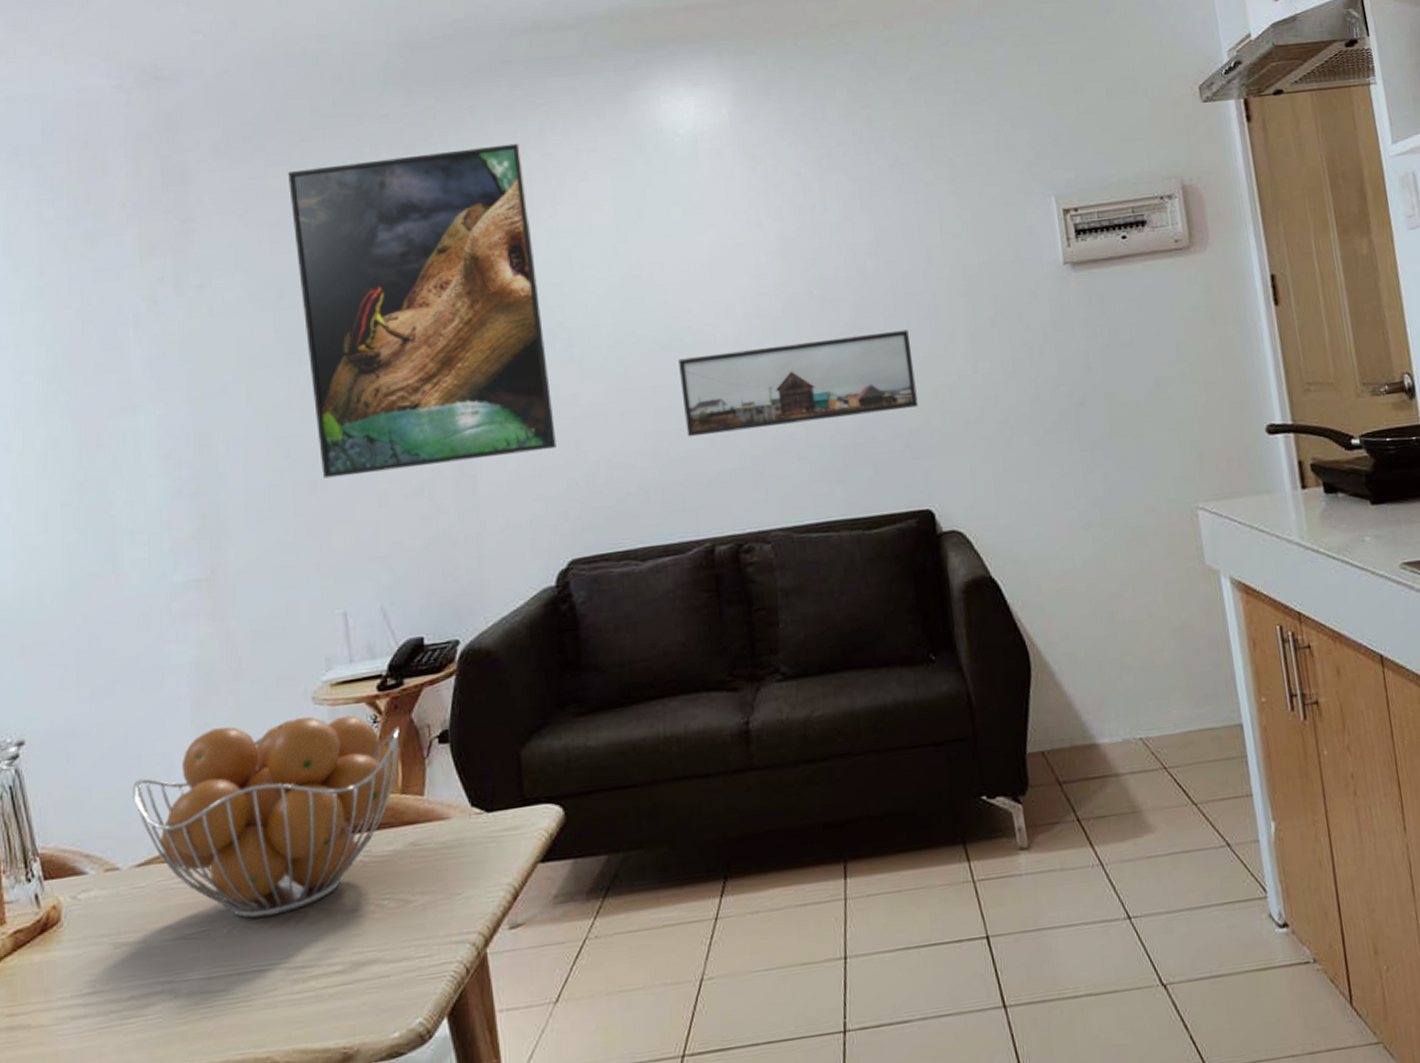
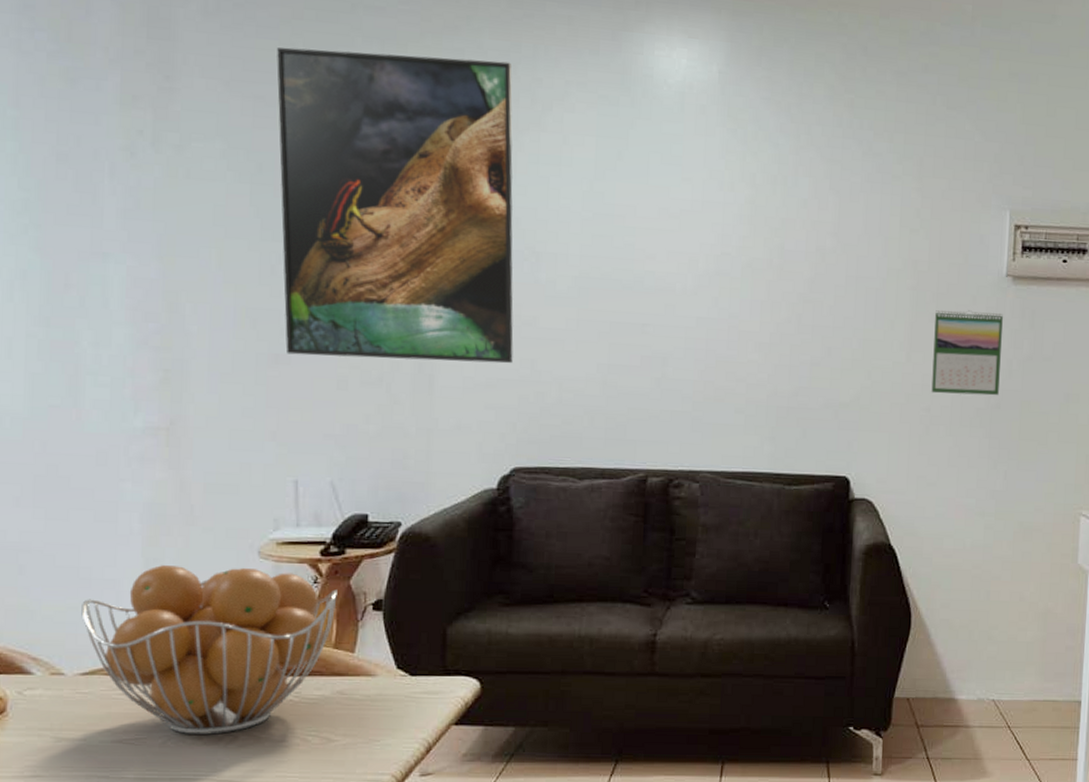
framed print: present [678,329,918,437] -> none [636,300,855,383]
calendar: none [995,304,1080,403] -> present [931,310,1003,396]

